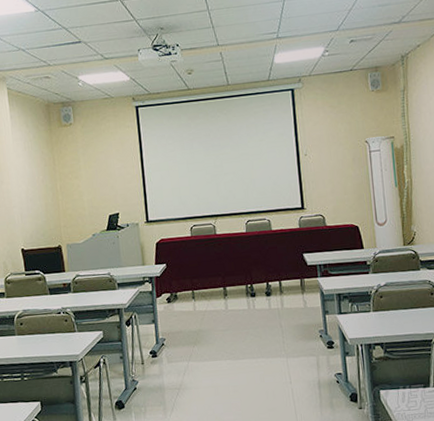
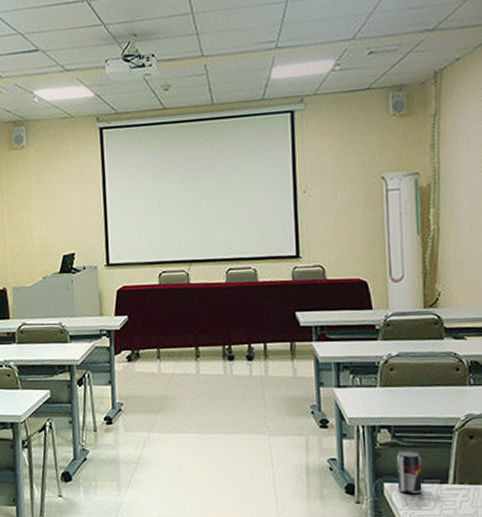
beverage can: none [388,361,410,398] -> present [396,449,423,495]

